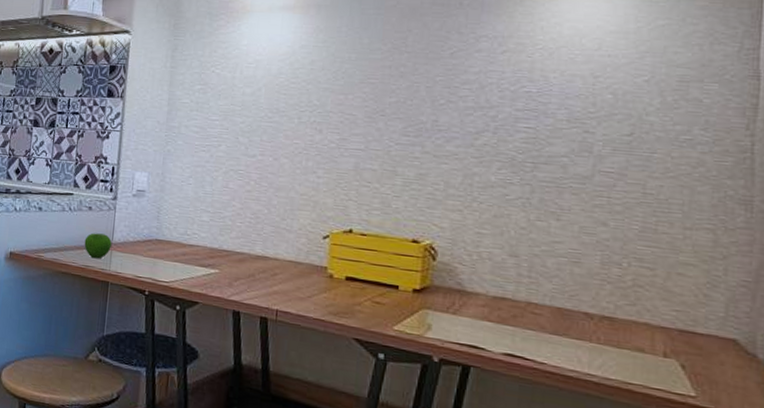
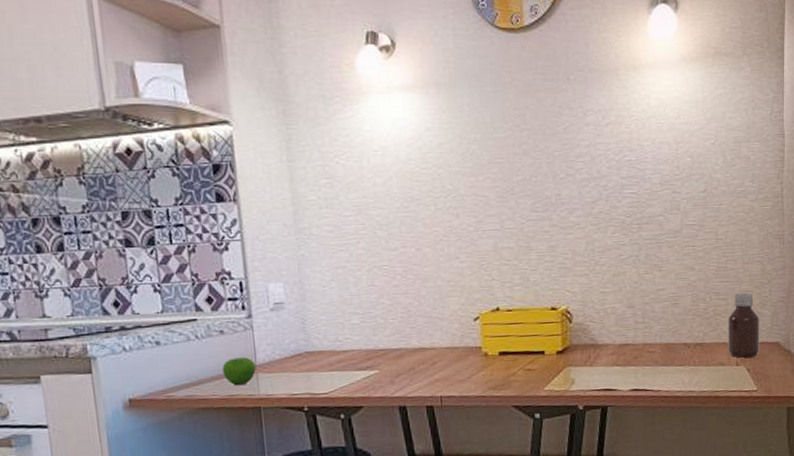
bottle: none [651,264,706,352] -> present [727,293,759,358]

